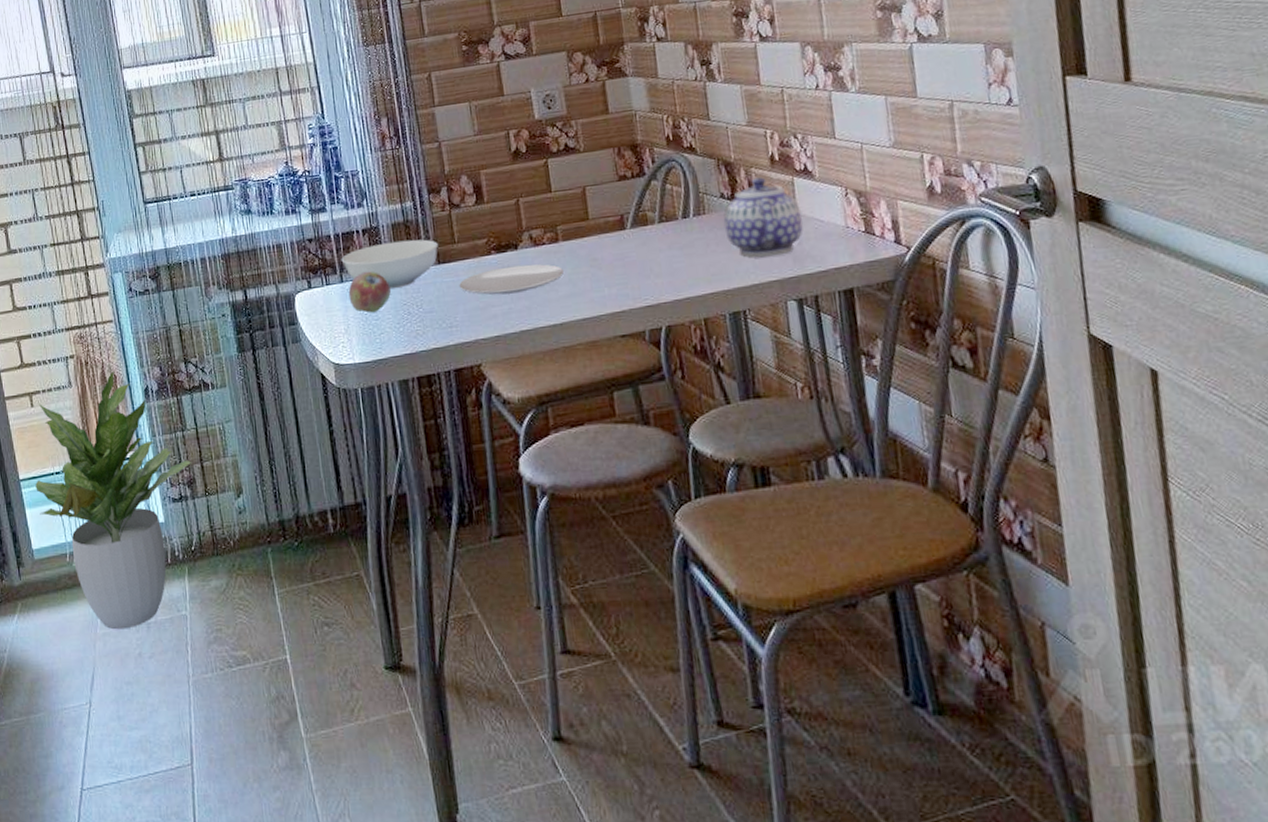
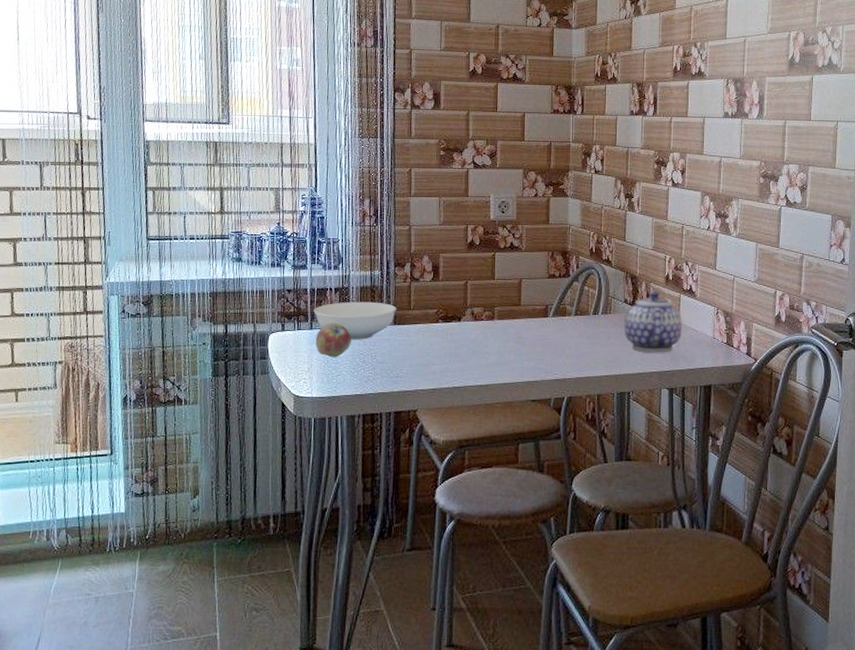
potted plant: present [35,371,191,630] -> none [9,379,156,601]
plate: present [459,264,565,295] -> none [409,334,495,356]

